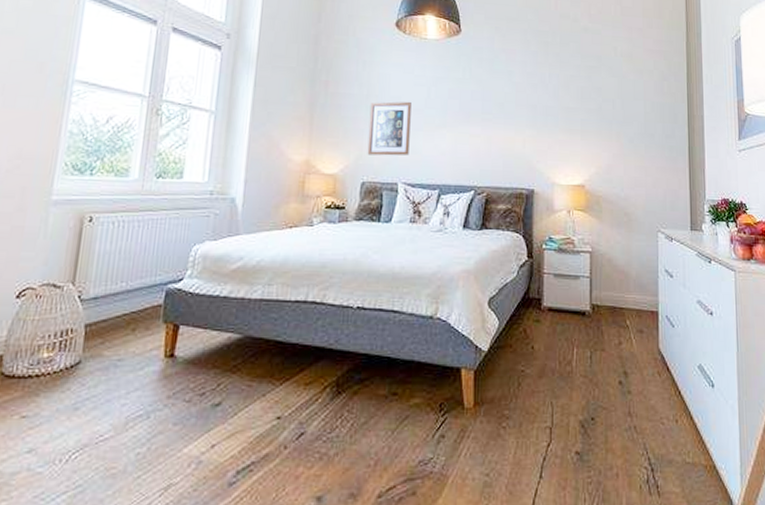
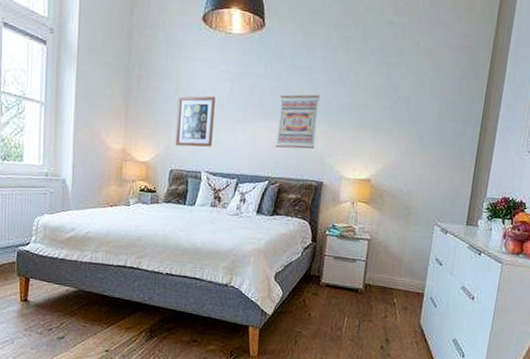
wall art: none [480,98,524,155] -> present [276,94,320,149]

